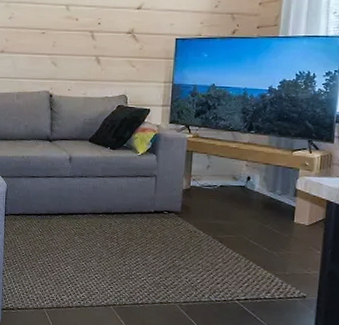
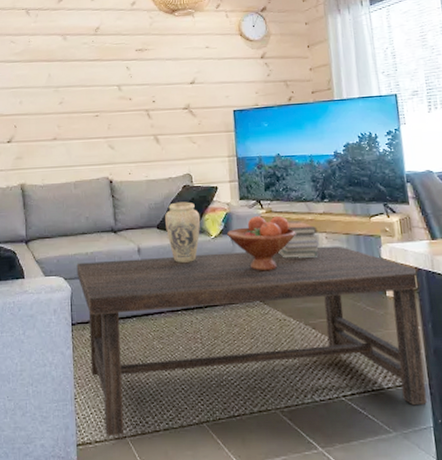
coffee table: none [13,164,329,315] -> present [76,246,427,437]
vase: none [96,120,131,175] -> present [164,202,201,264]
fruit bowl: none [153,139,219,189] -> present [227,215,296,271]
book stack: none [199,147,240,182] -> present [278,221,320,258]

